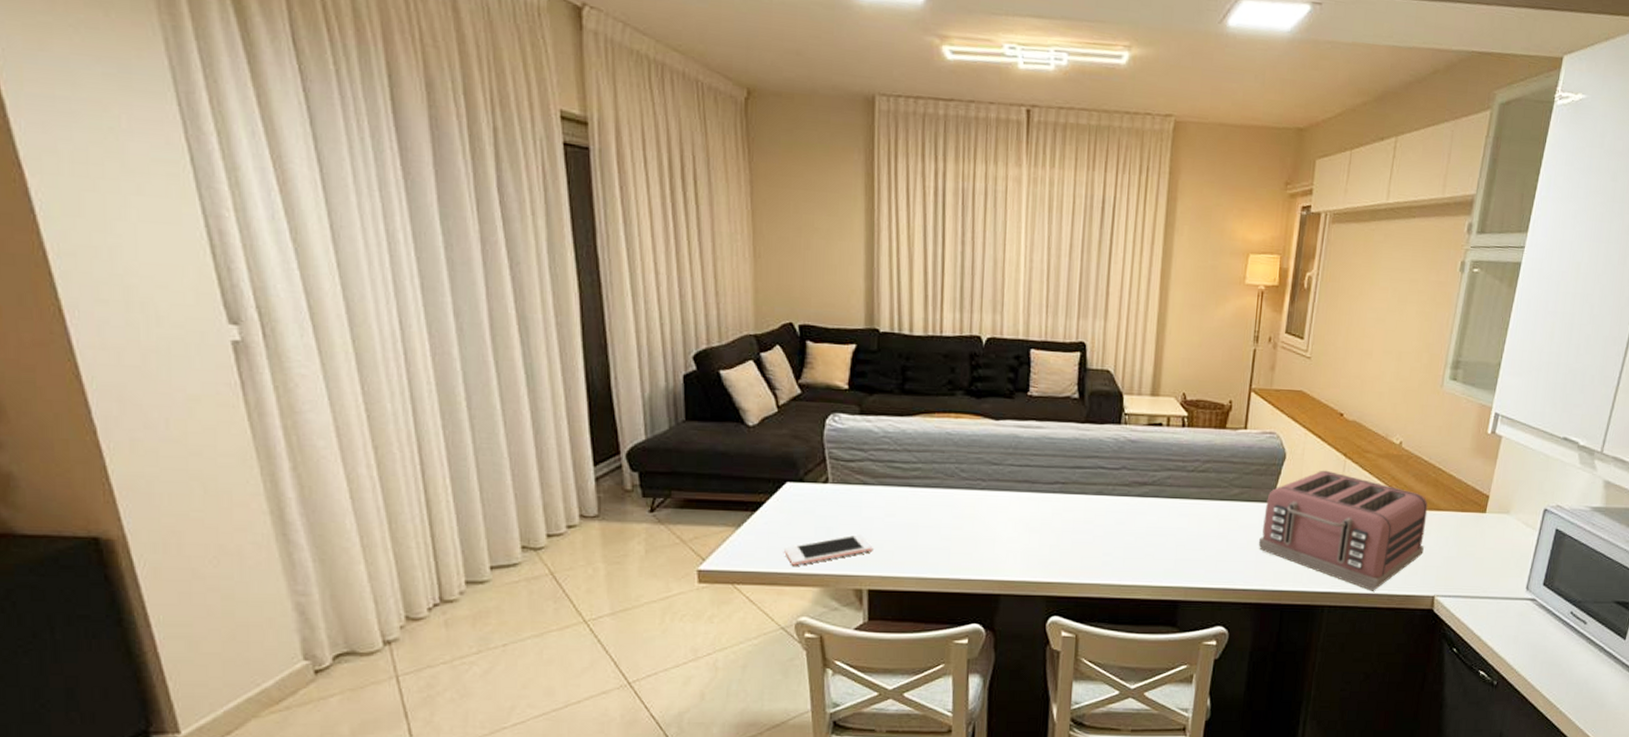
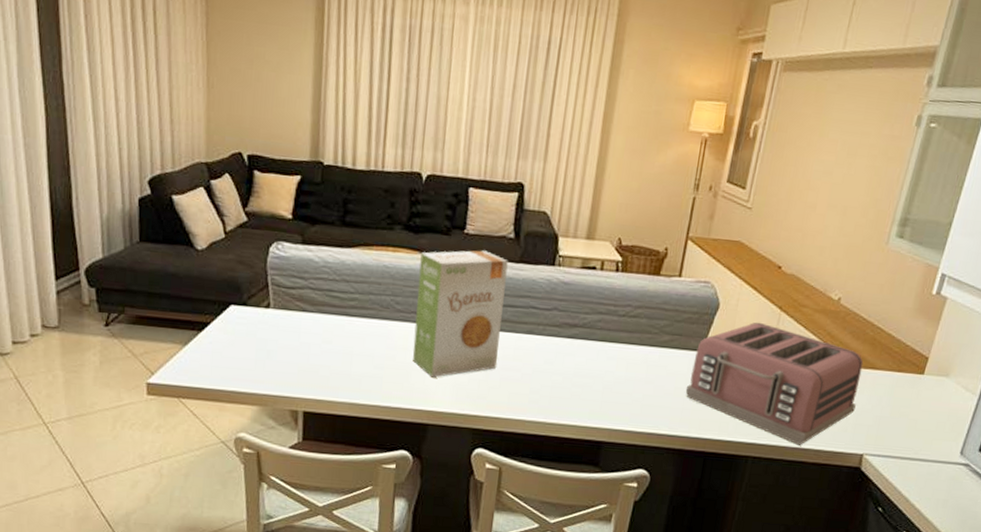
cell phone: present [784,534,873,566] -> none [227,358,310,385]
food box: none [980,412,1074,546] -> present [412,250,508,378]

